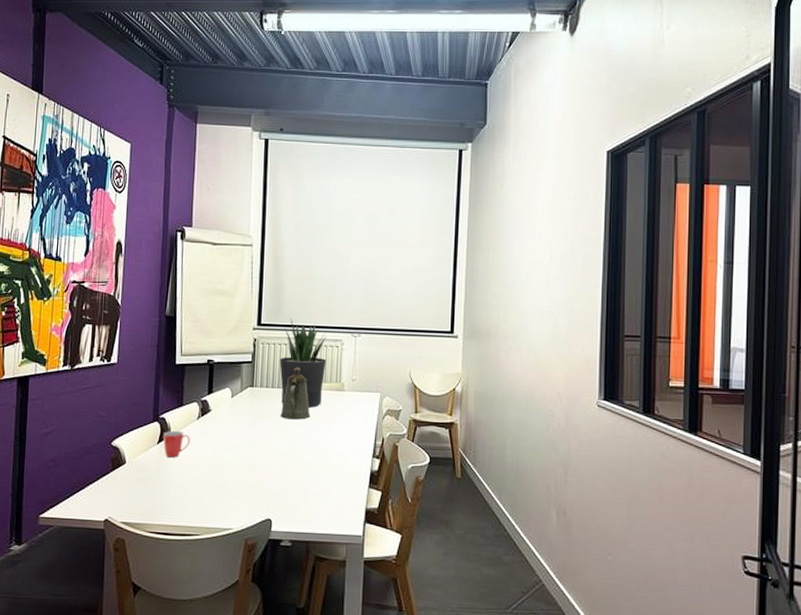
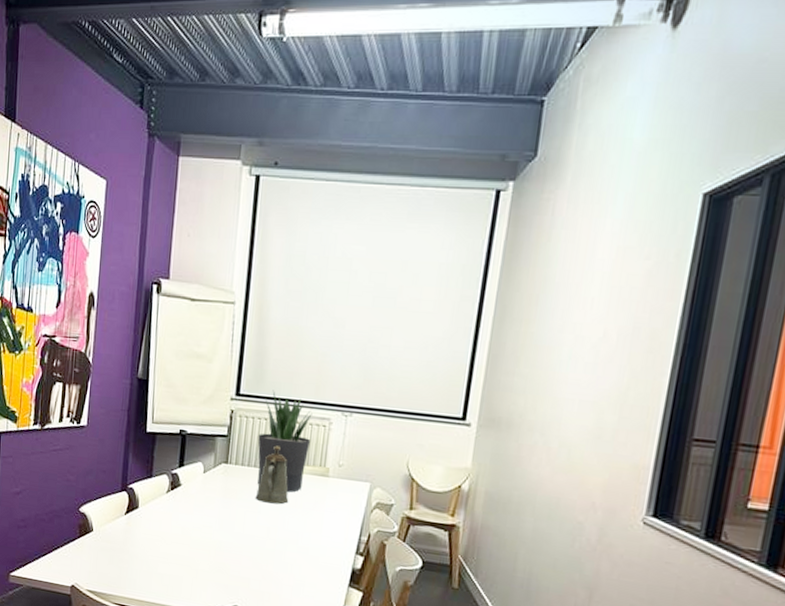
mug: present [163,430,190,458] -> none [131,502,159,531]

